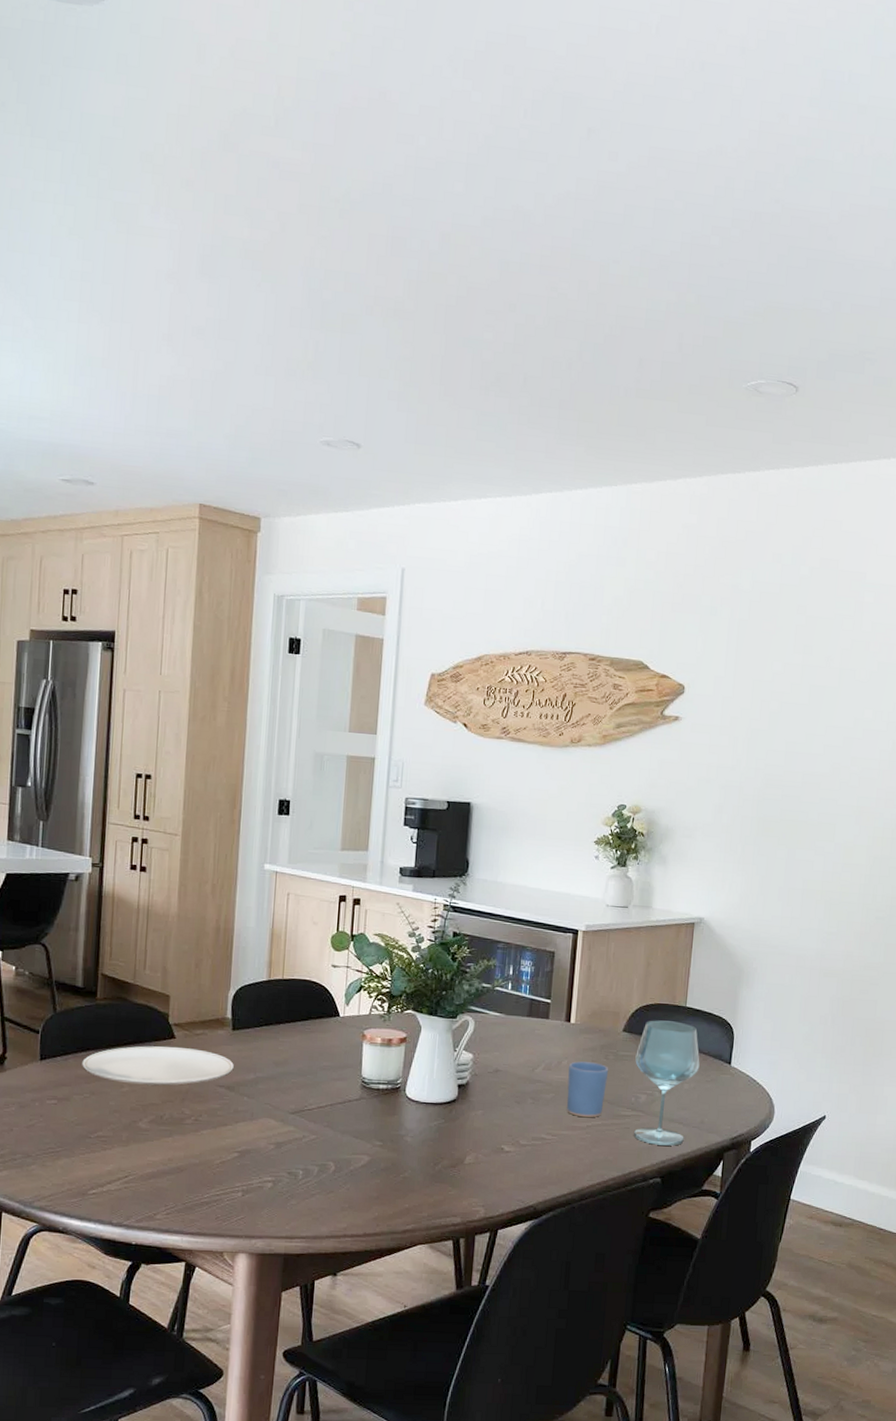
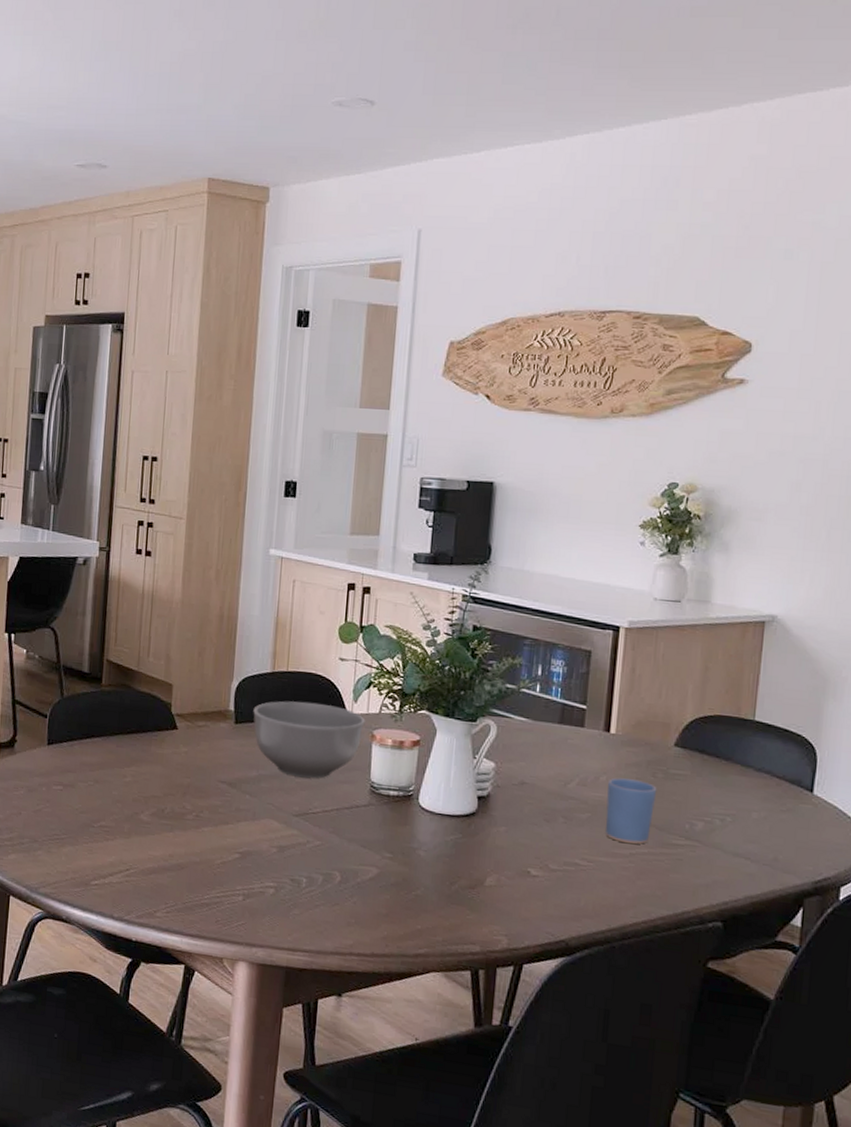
plate: present [82,1046,234,1086] -> none [87,735,236,778]
bowl: none [250,1006,357,1078] -> present [253,701,366,778]
wine glass: present [634,1020,700,1146] -> none [688,734,773,885]

